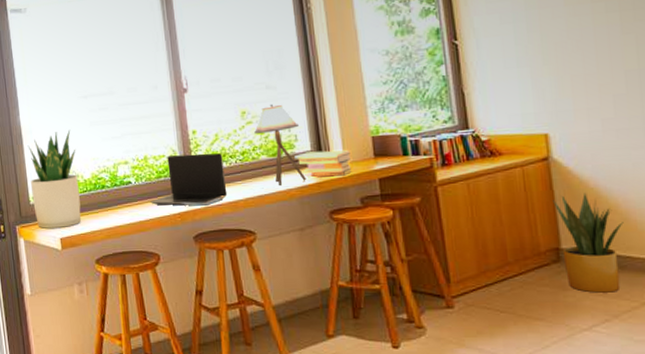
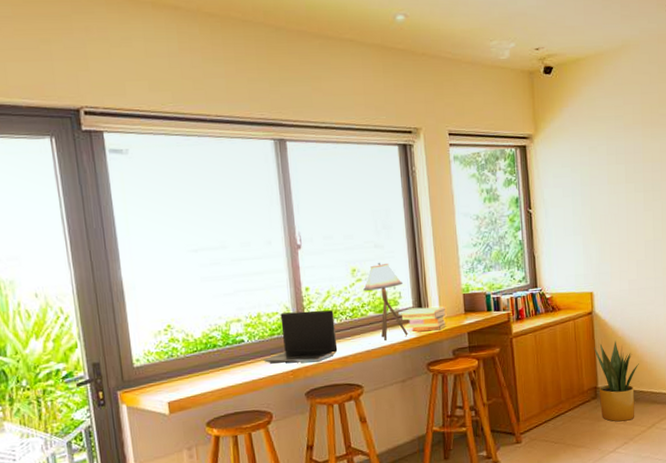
planter: present [27,129,81,229] -> none [130,285,191,393]

